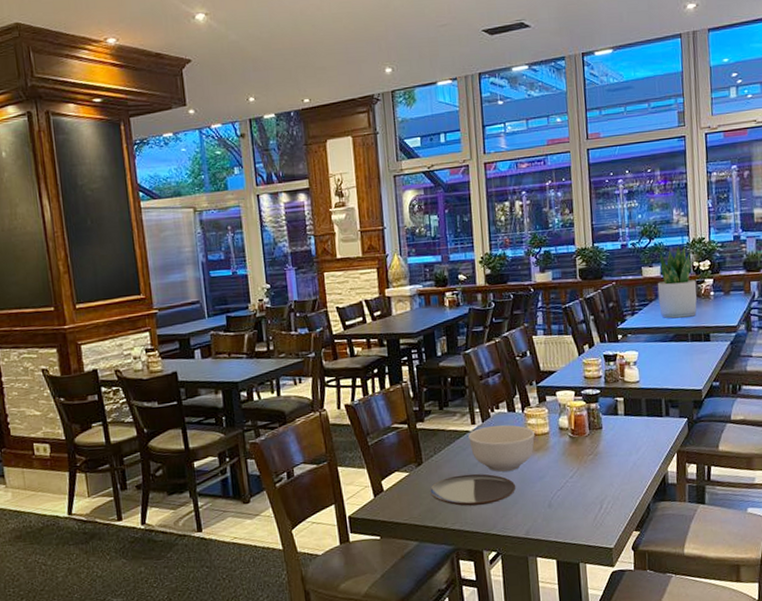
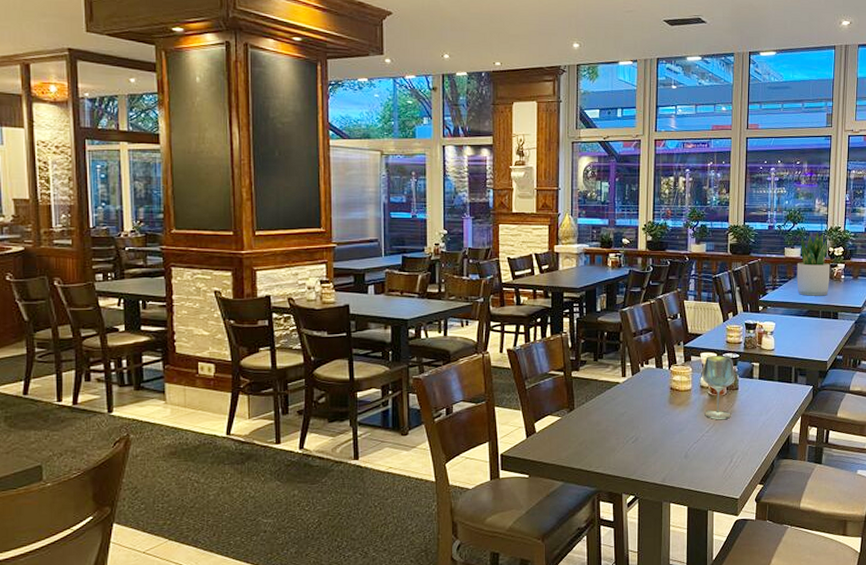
plate: present [430,473,516,506] -> none [579,422,657,452]
bowl: present [468,424,535,472] -> none [618,379,679,422]
wine glass: none [560,392,598,464] -> present [702,356,735,420]

